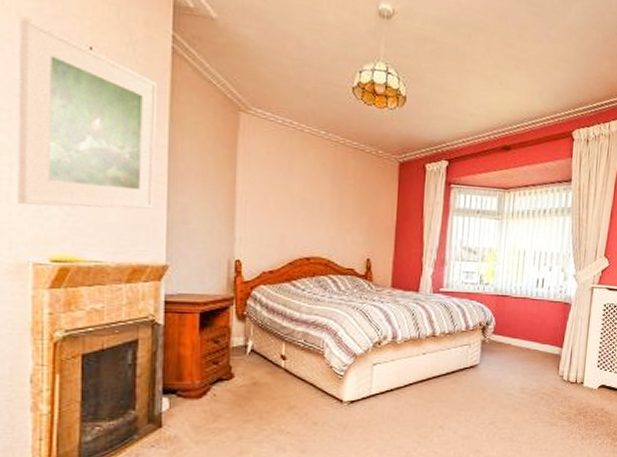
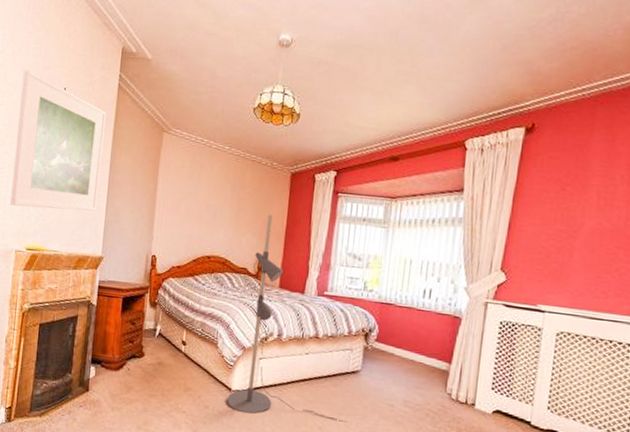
floor lamp: none [339,208,469,424] -> present [227,214,348,423]

